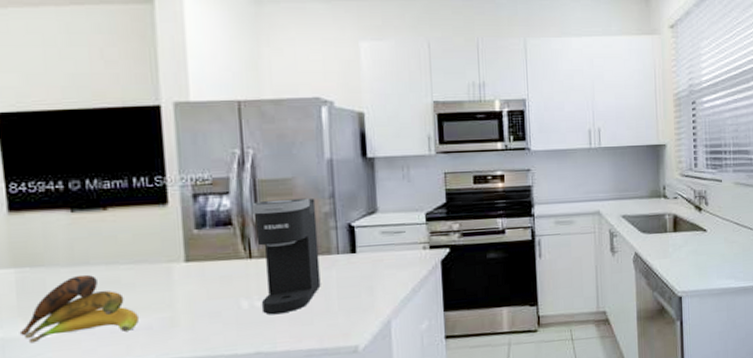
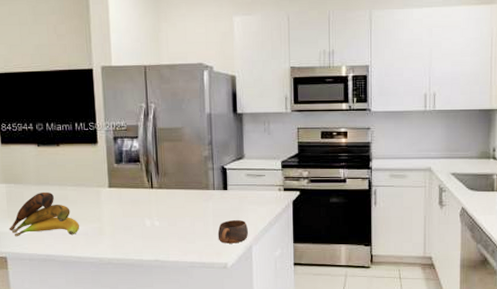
coffee maker: present [253,198,321,315] -> none [154,144,201,233]
cup: none [344,288,386,321] -> present [217,219,249,244]

